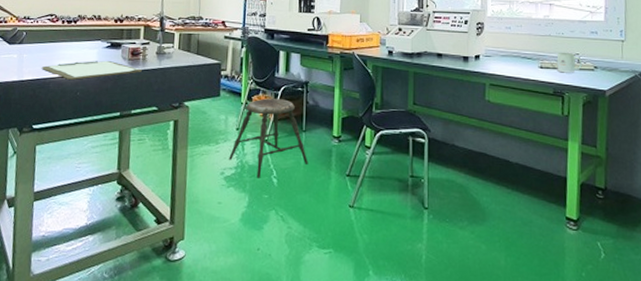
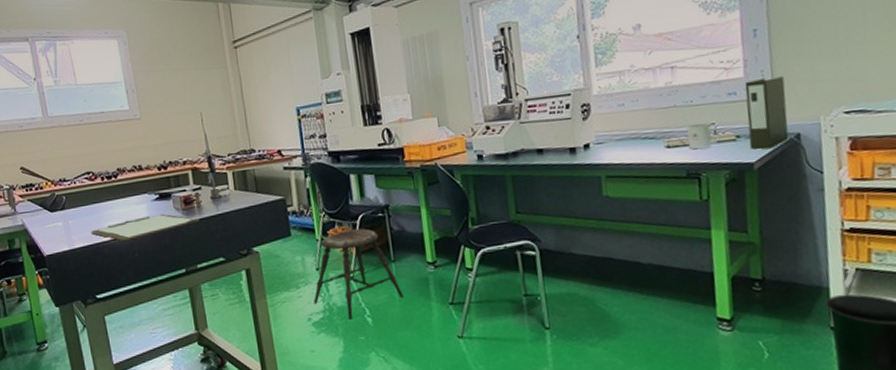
binder: none [604,24,635,81] -> present [744,77,789,149]

